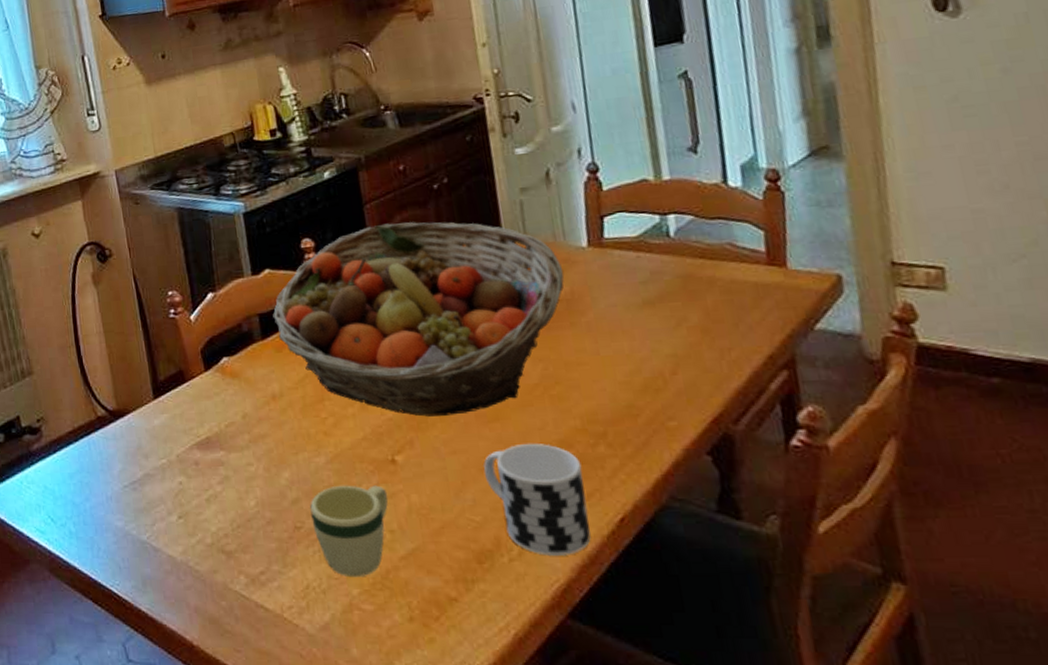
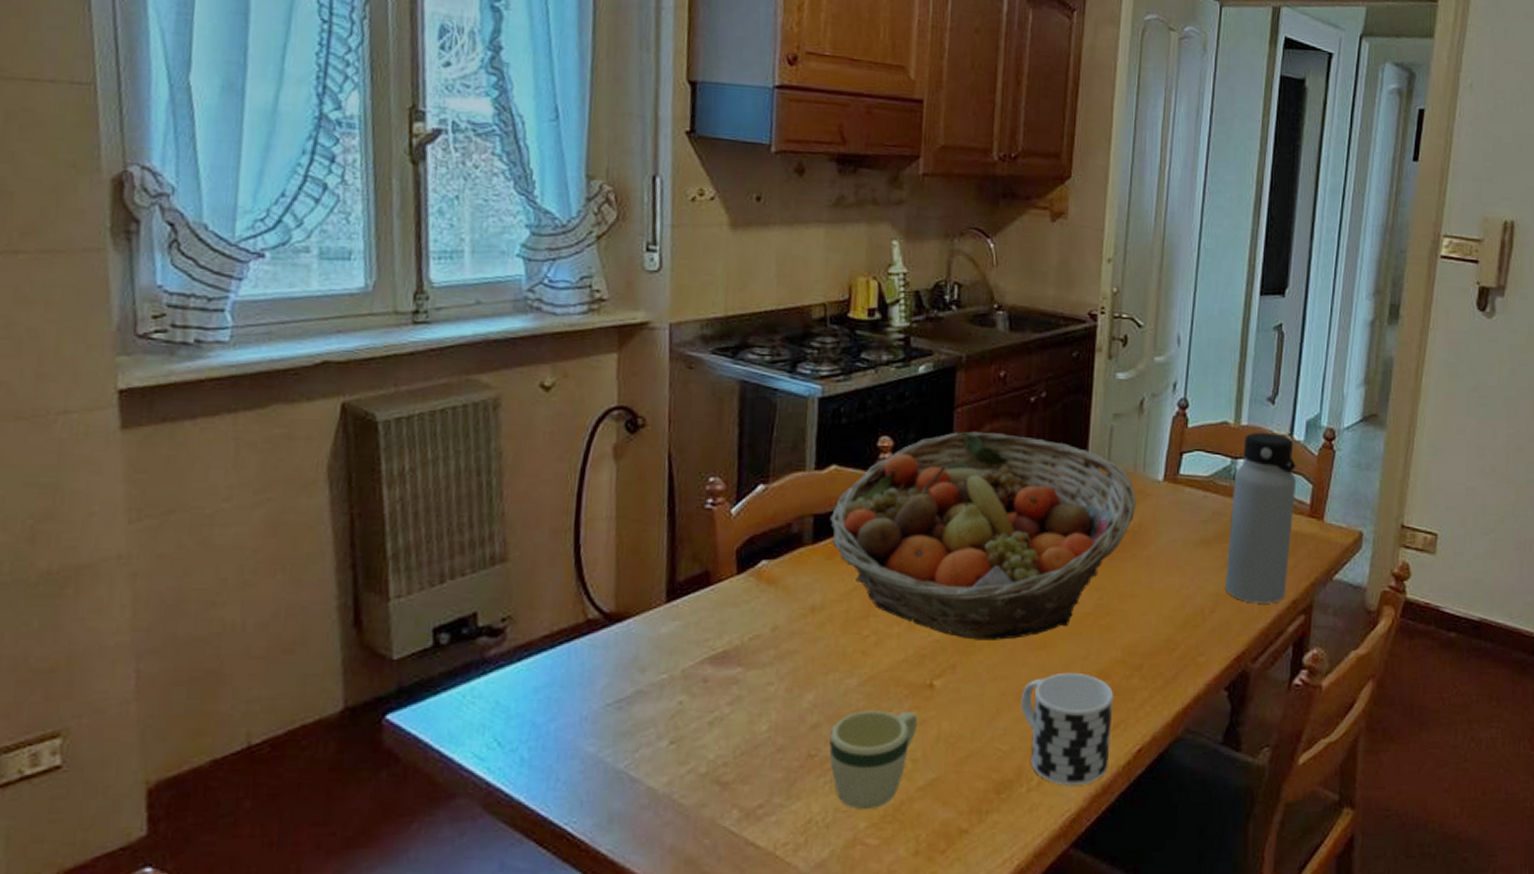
water bottle: none [667,183,758,362] -> present [1225,432,1297,604]

